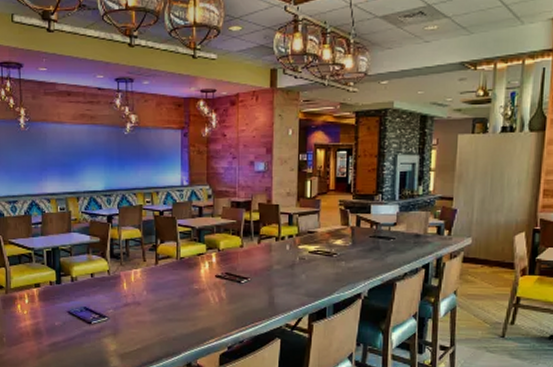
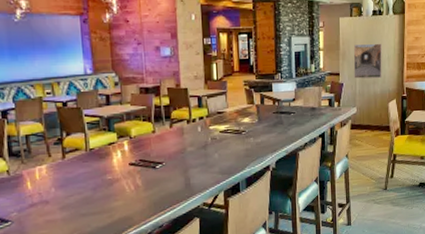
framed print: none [471,165,511,207] -> present [353,43,382,79]

